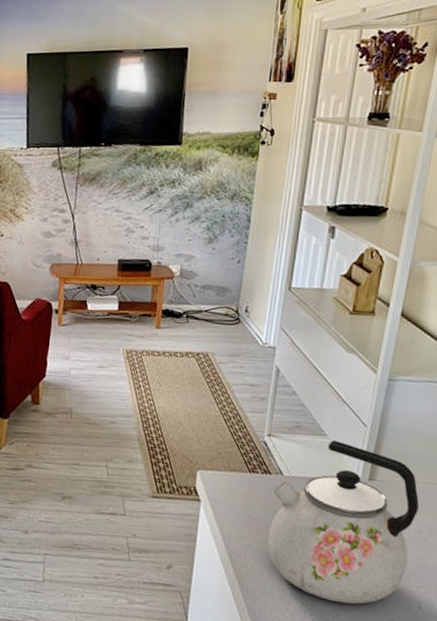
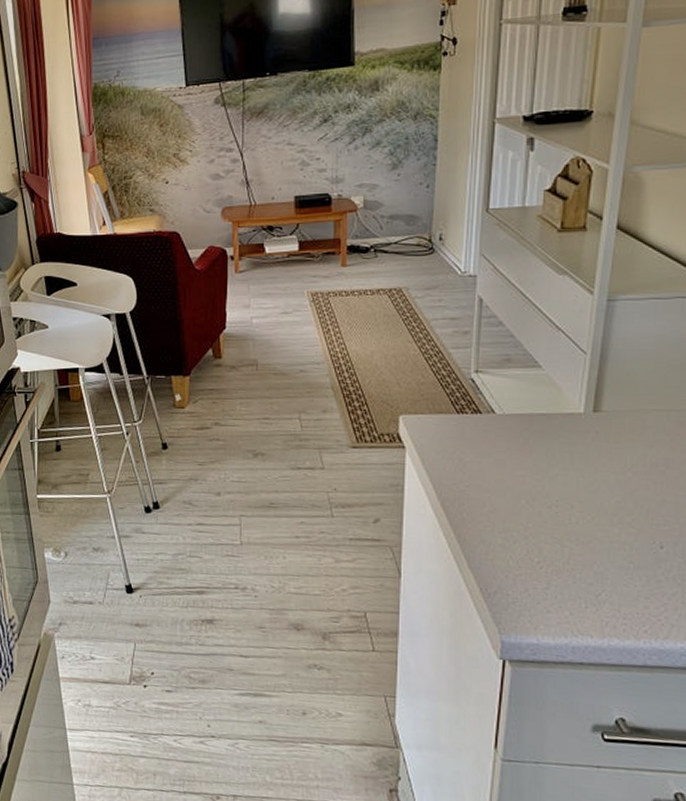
kettle: present [267,440,420,605] -> none [483,371,654,549]

